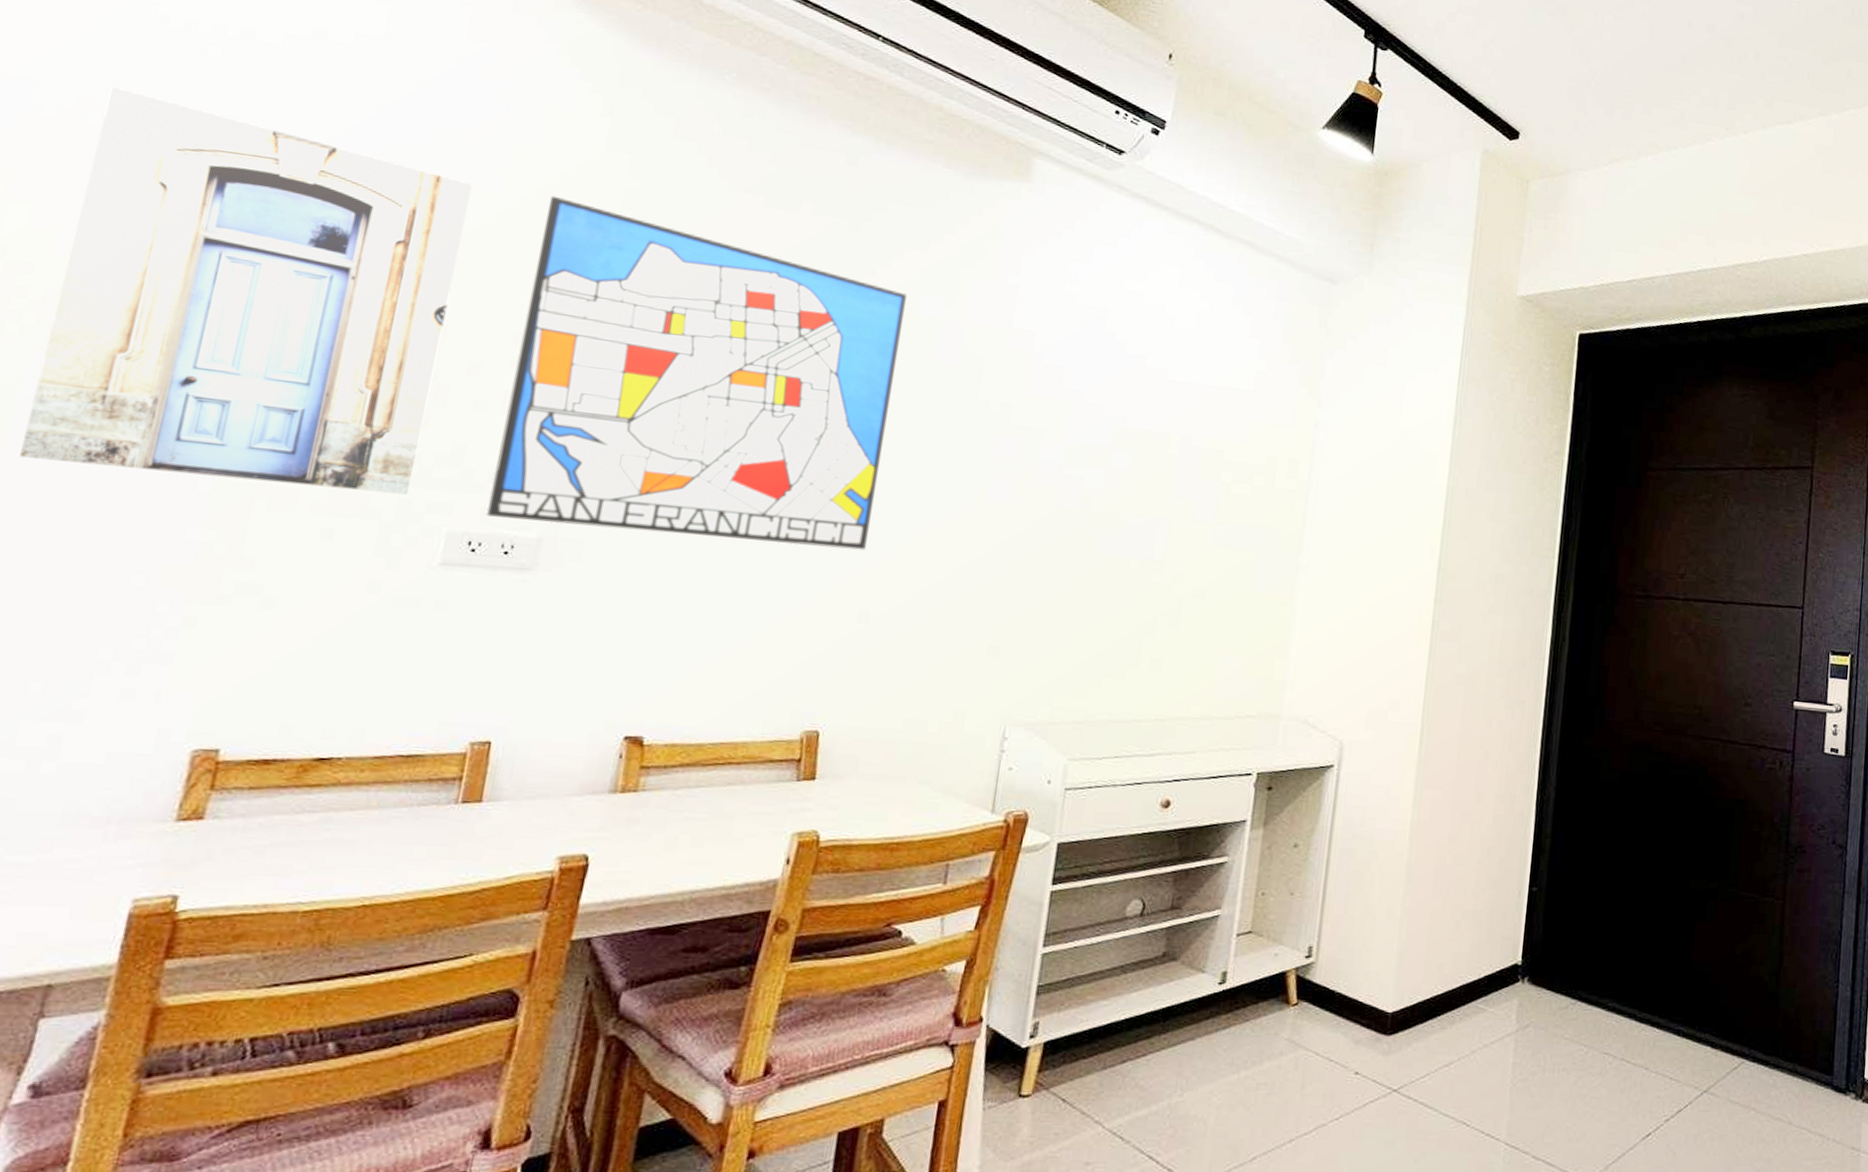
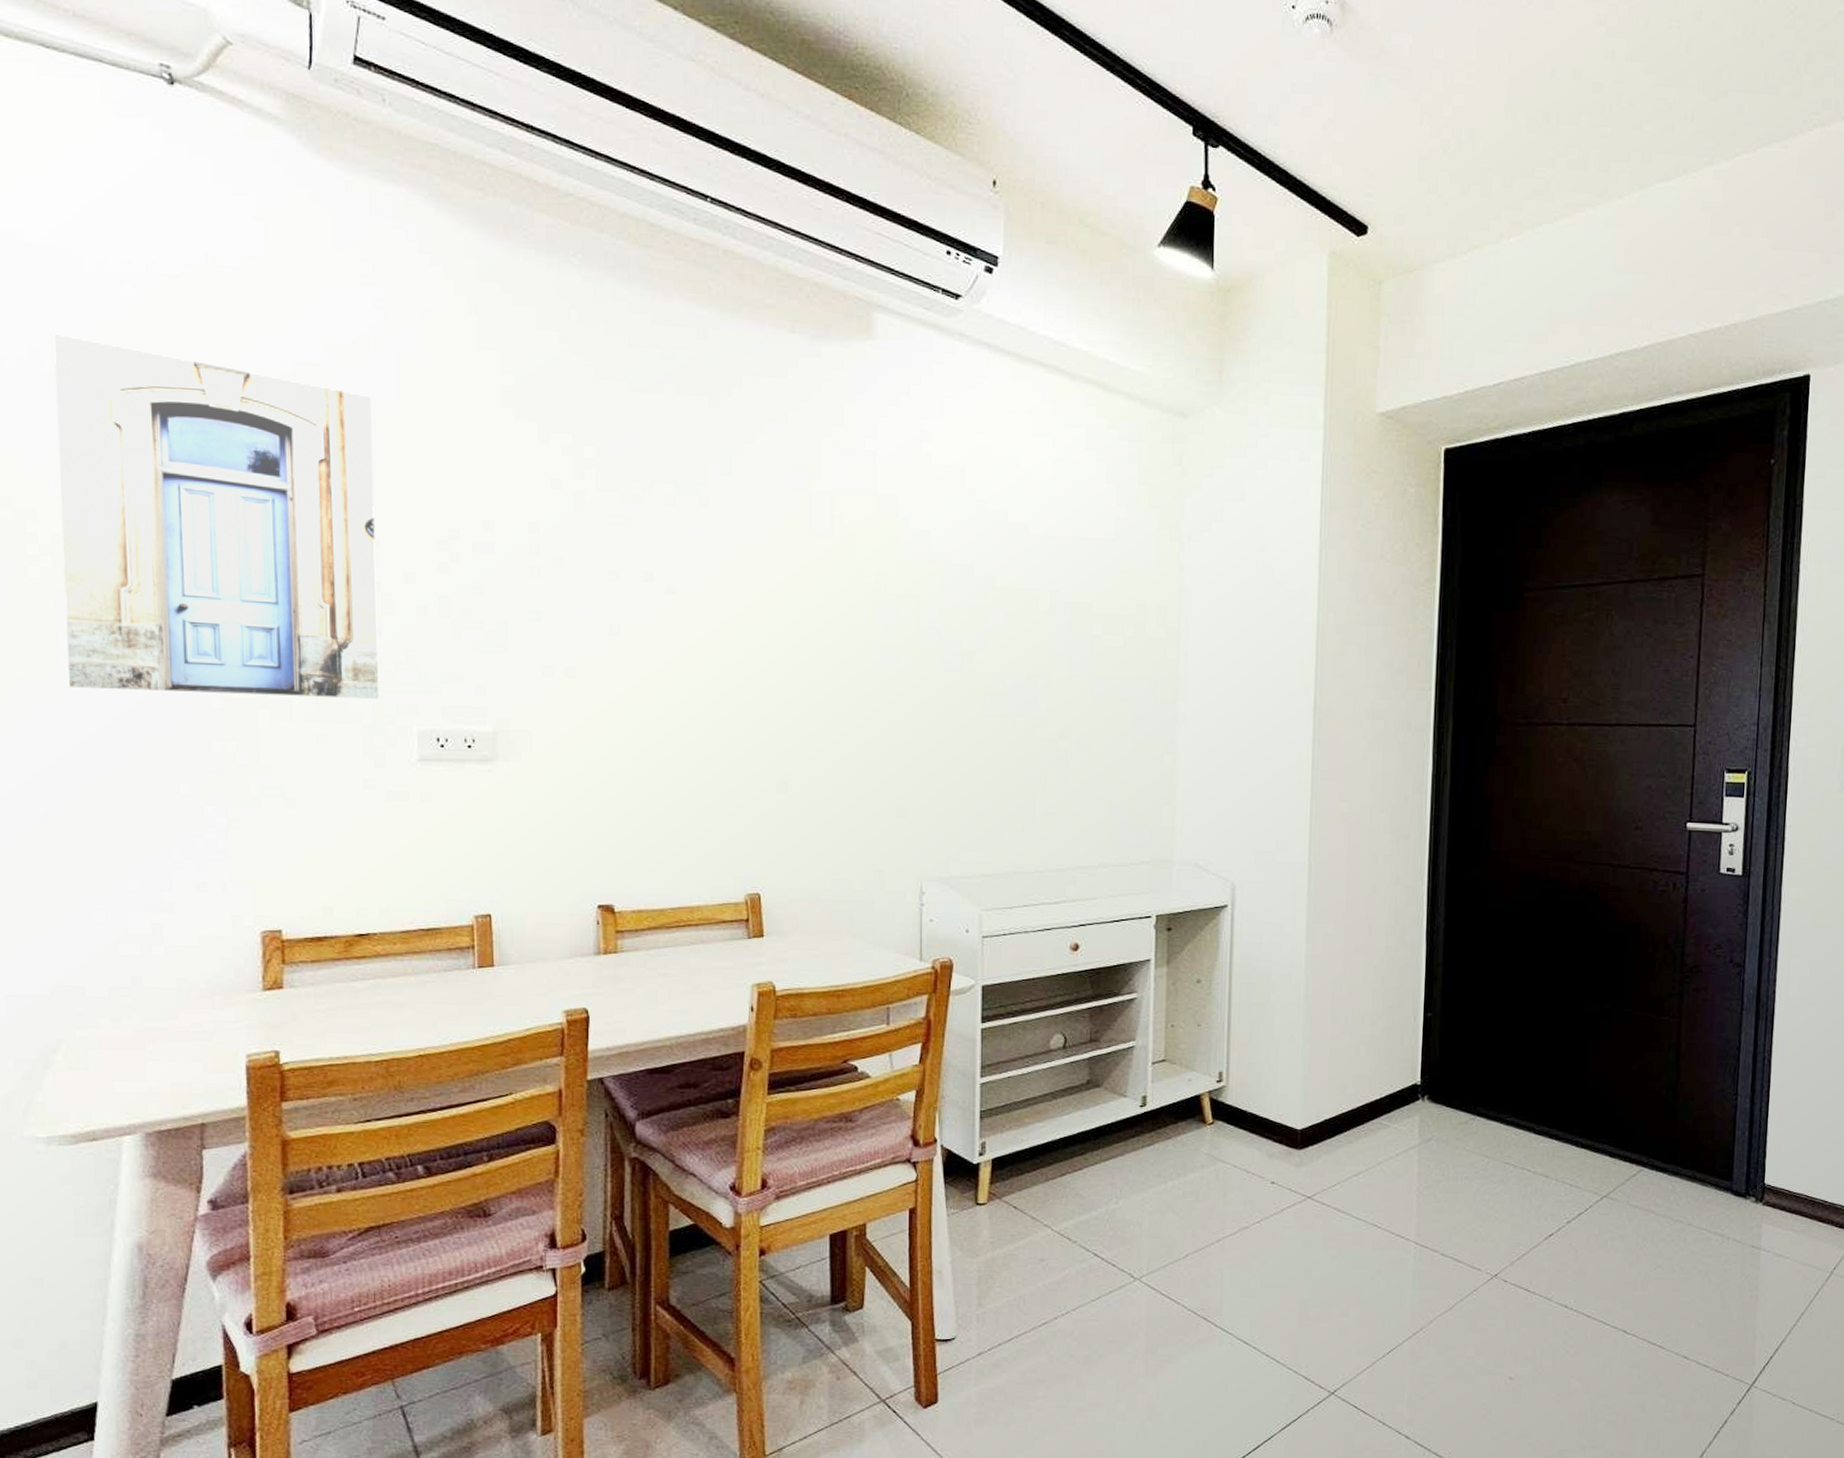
wall art: present [485,195,907,550] -> none [439,400,774,725]

